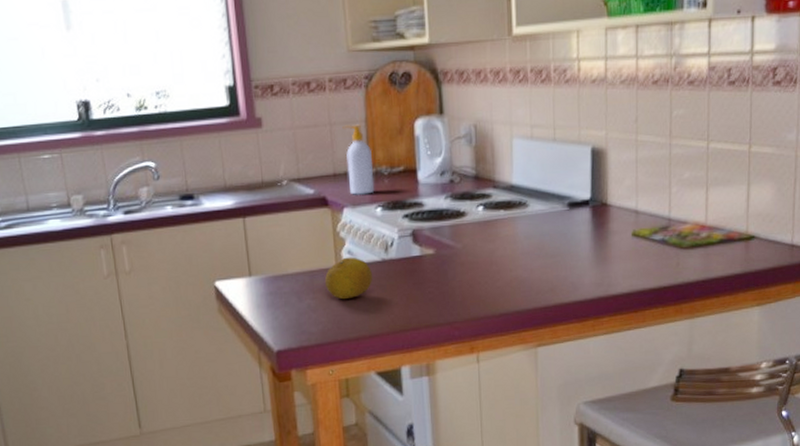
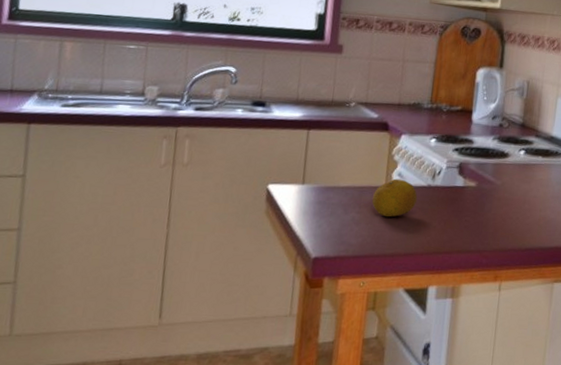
soap bottle: present [342,124,375,196] -> none [410,63,436,126]

